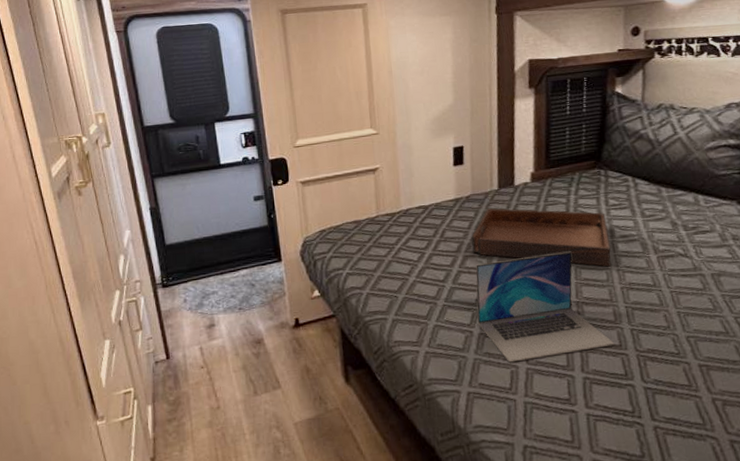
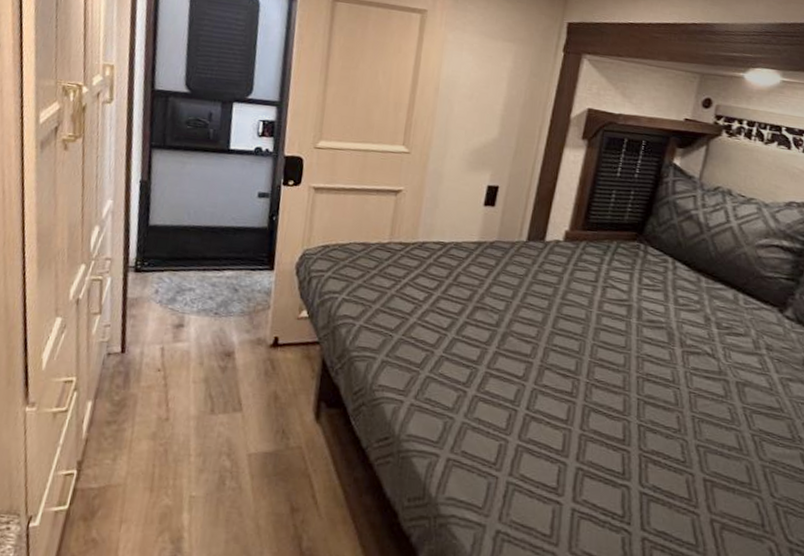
serving tray: present [471,208,611,267] -> none [484,260,636,351]
laptop: present [475,251,615,363] -> none [474,318,619,439]

